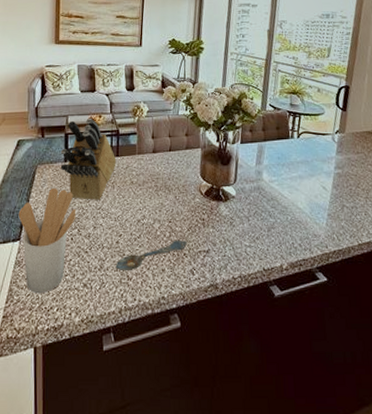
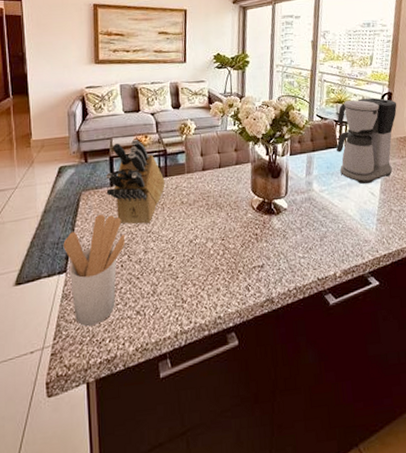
spoon: present [115,239,187,270] -> none [169,256,241,294]
coffee maker: none [288,90,355,178] -> present [336,97,397,185]

